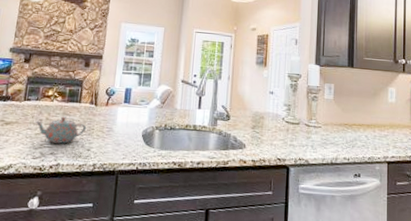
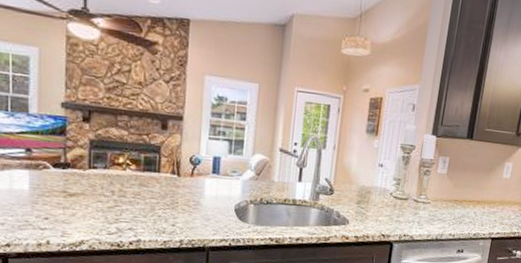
teapot: present [35,116,86,144] -> none [106,188,168,219]

